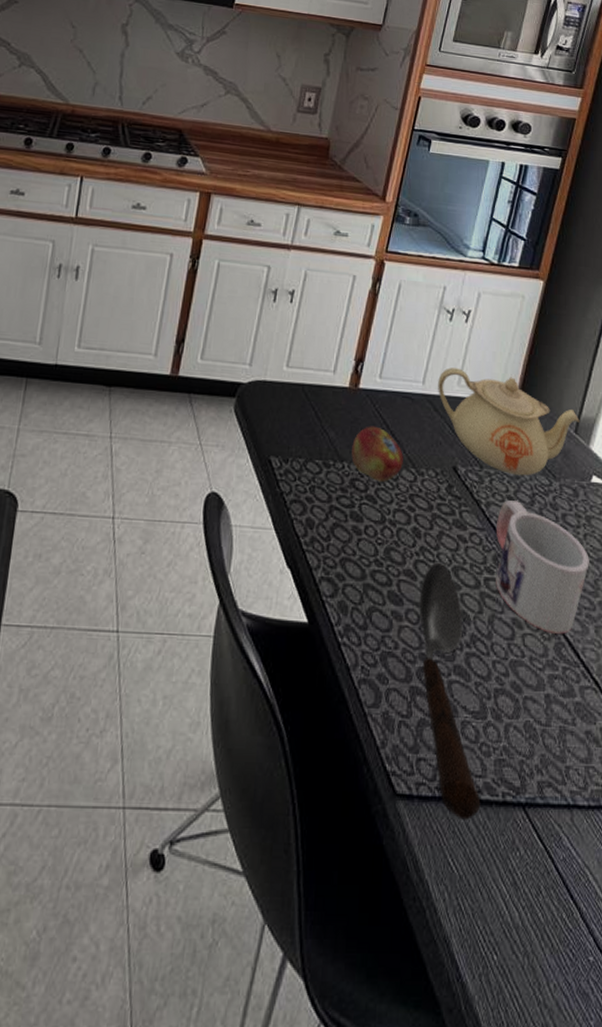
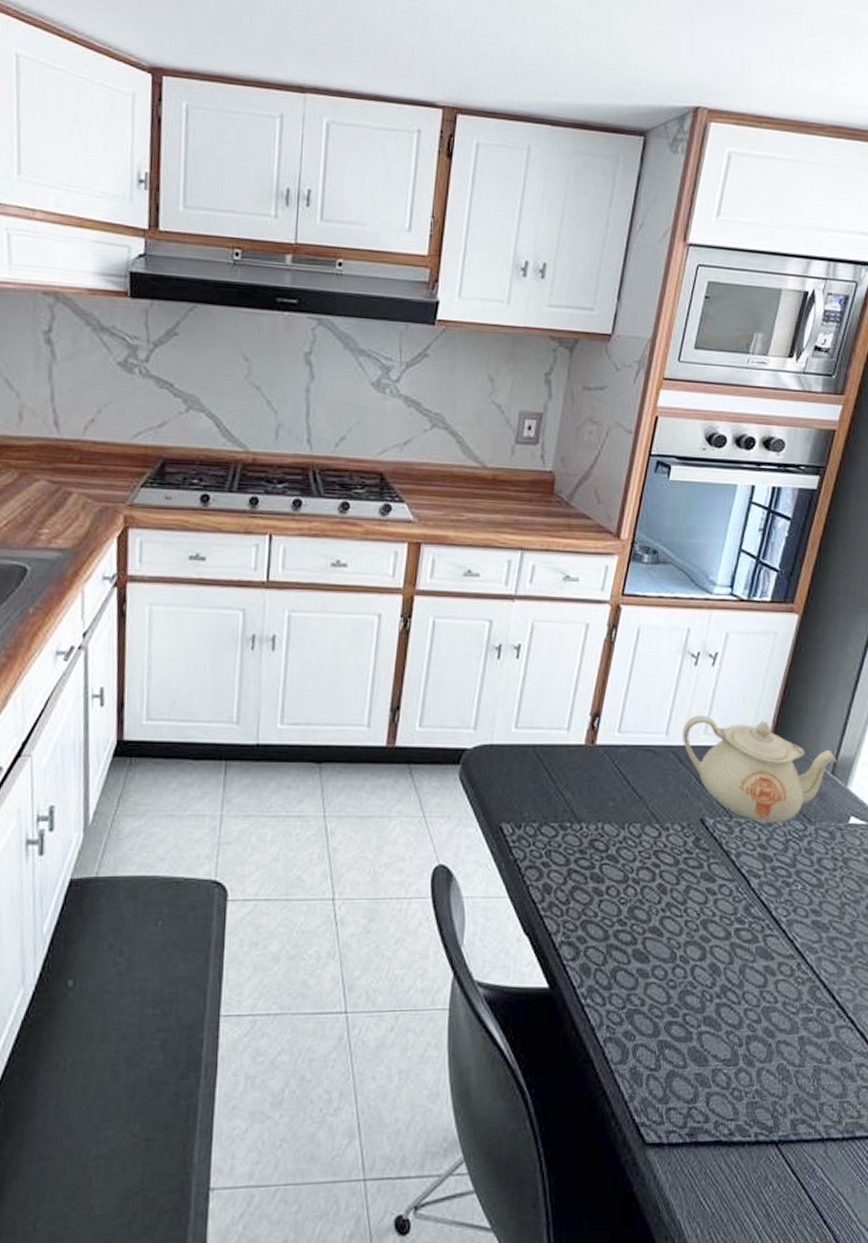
fruit: present [351,426,403,482] -> none [590,783,646,840]
spoon: present [419,562,481,820] -> none [666,917,733,1162]
mug: present [495,500,589,634] -> none [746,849,846,978]

